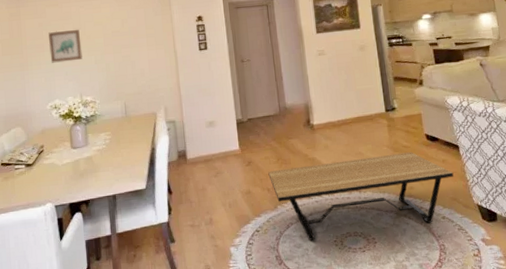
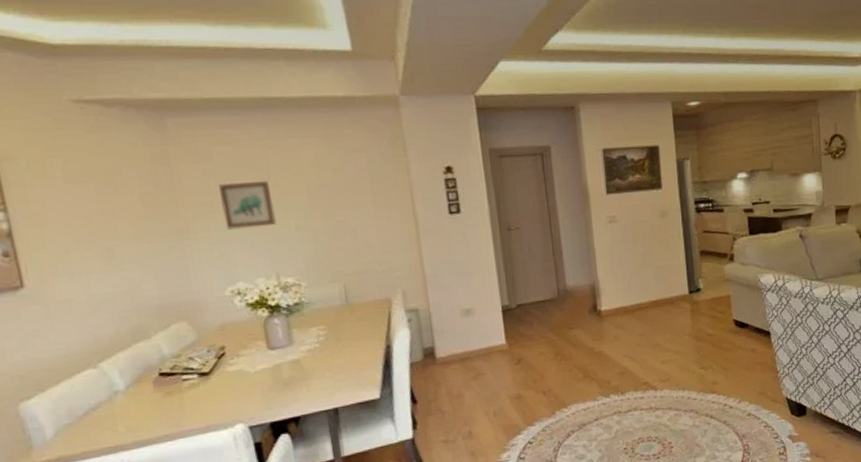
coffee table: present [268,152,454,241] -> none [543,341,763,450]

